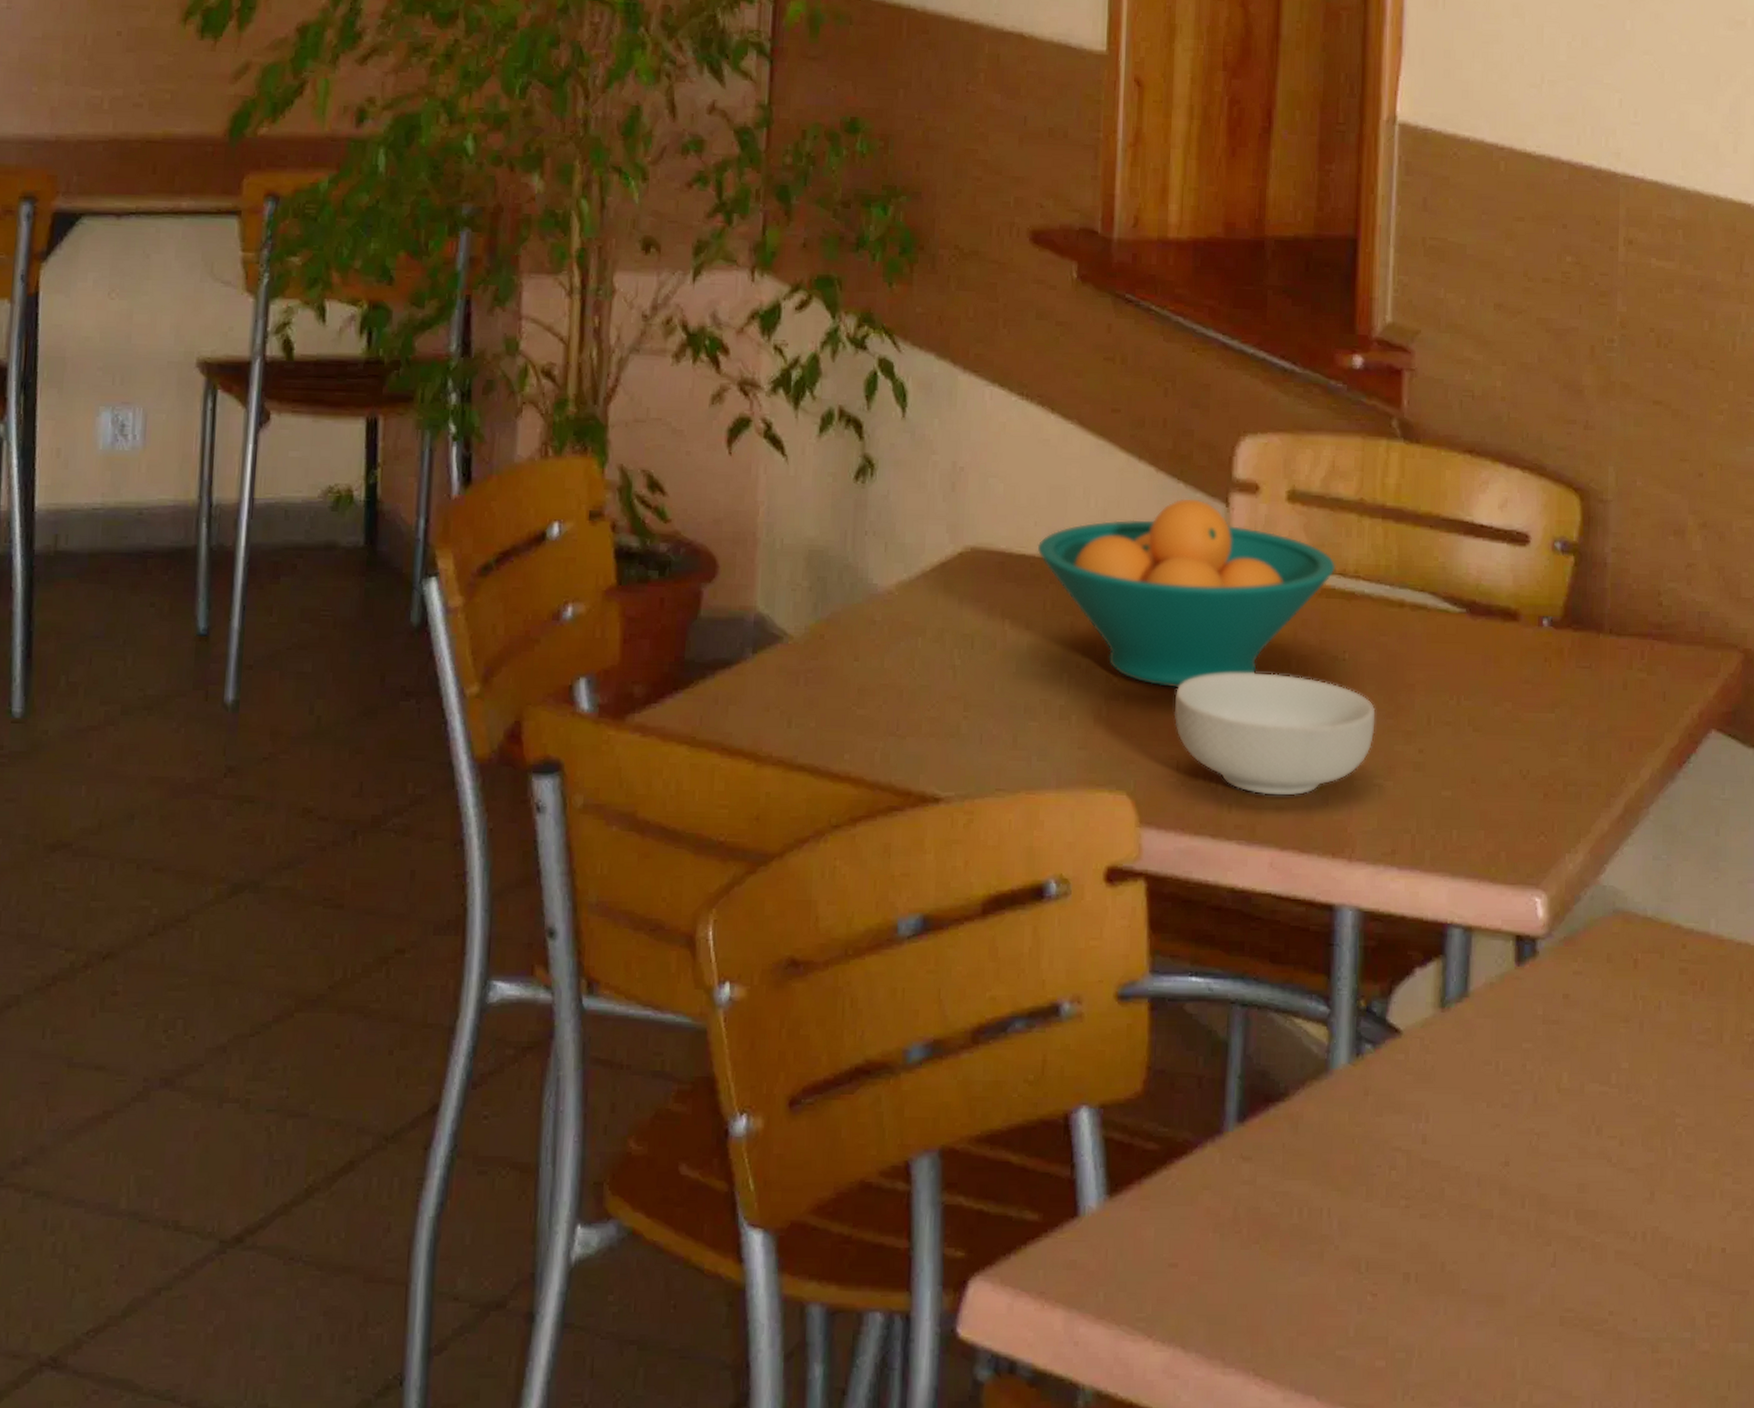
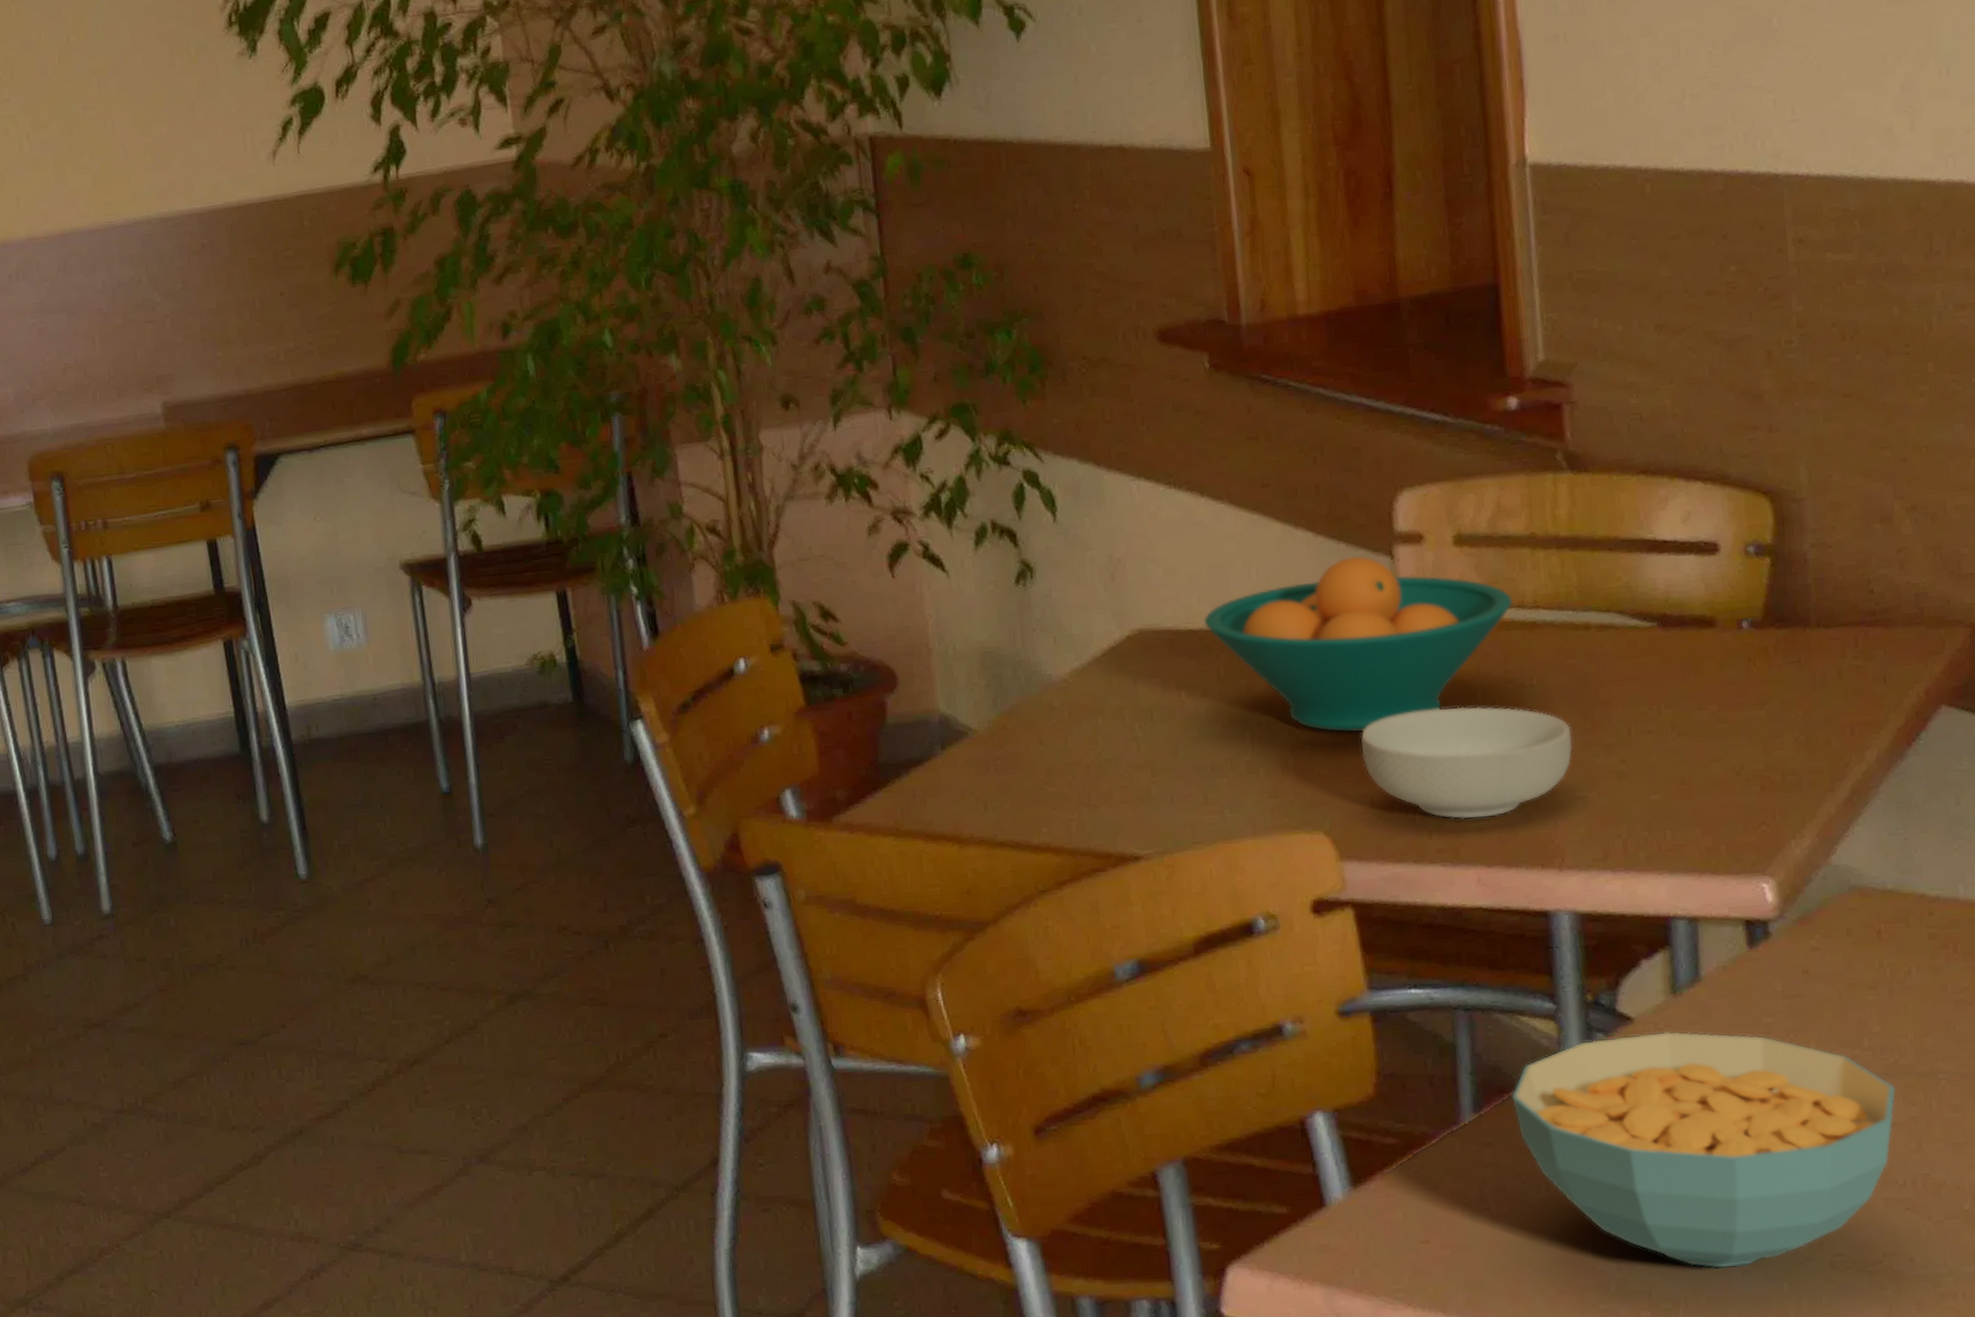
cereal bowl: none [1276,1048,1637,1317] -> present [1511,1031,1896,1268]

